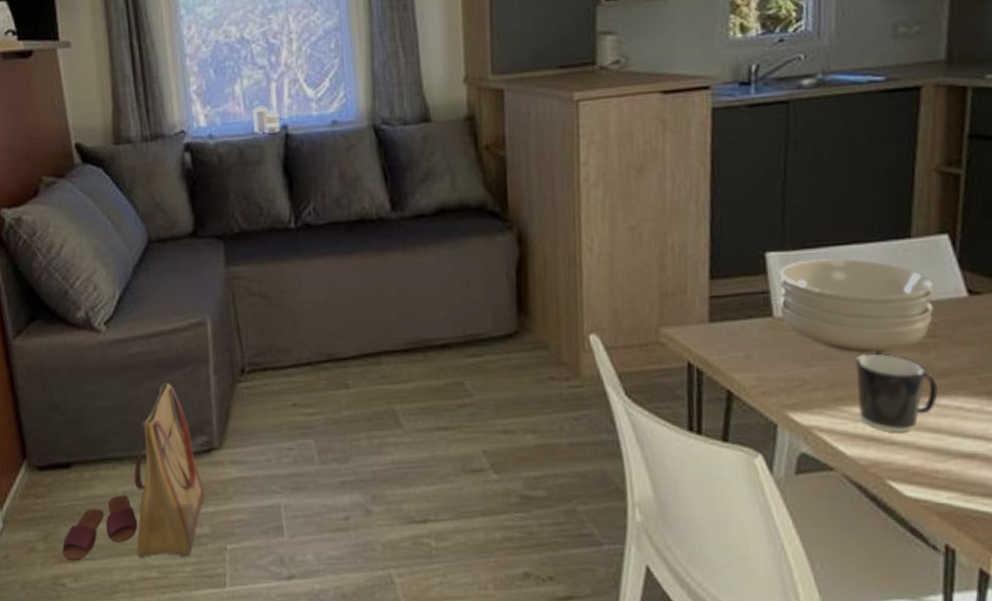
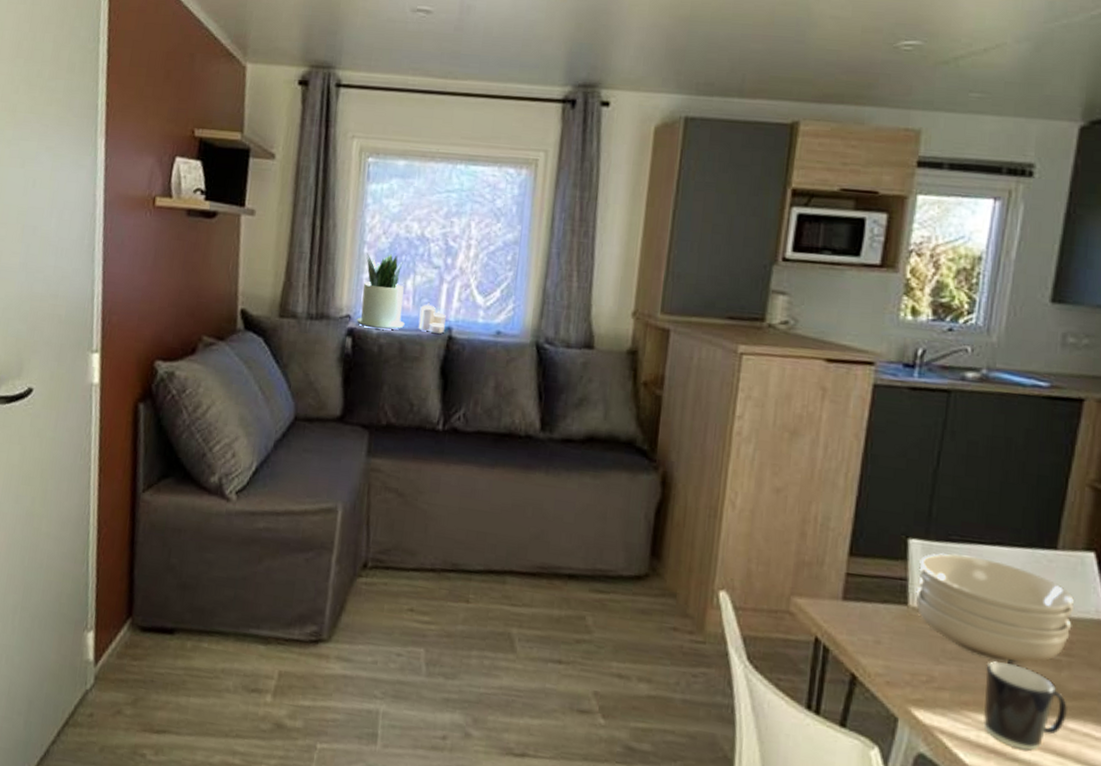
slippers: present [62,495,138,560] -> none [149,672,231,732]
shopping bag: present [133,383,206,557] -> none [224,564,306,749]
planter: none [190,62,240,140] -> present [356,253,405,330]

